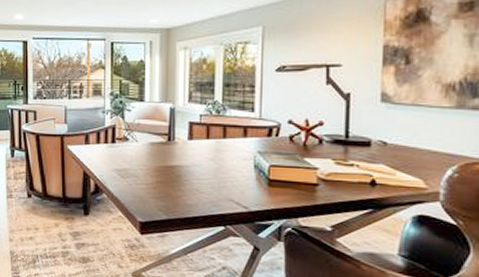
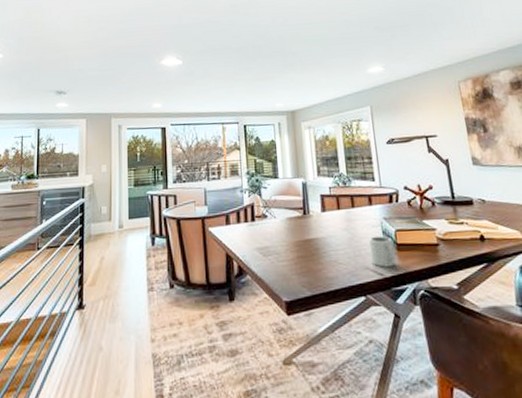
cup: none [236,169,265,202] -> present [368,236,396,268]

